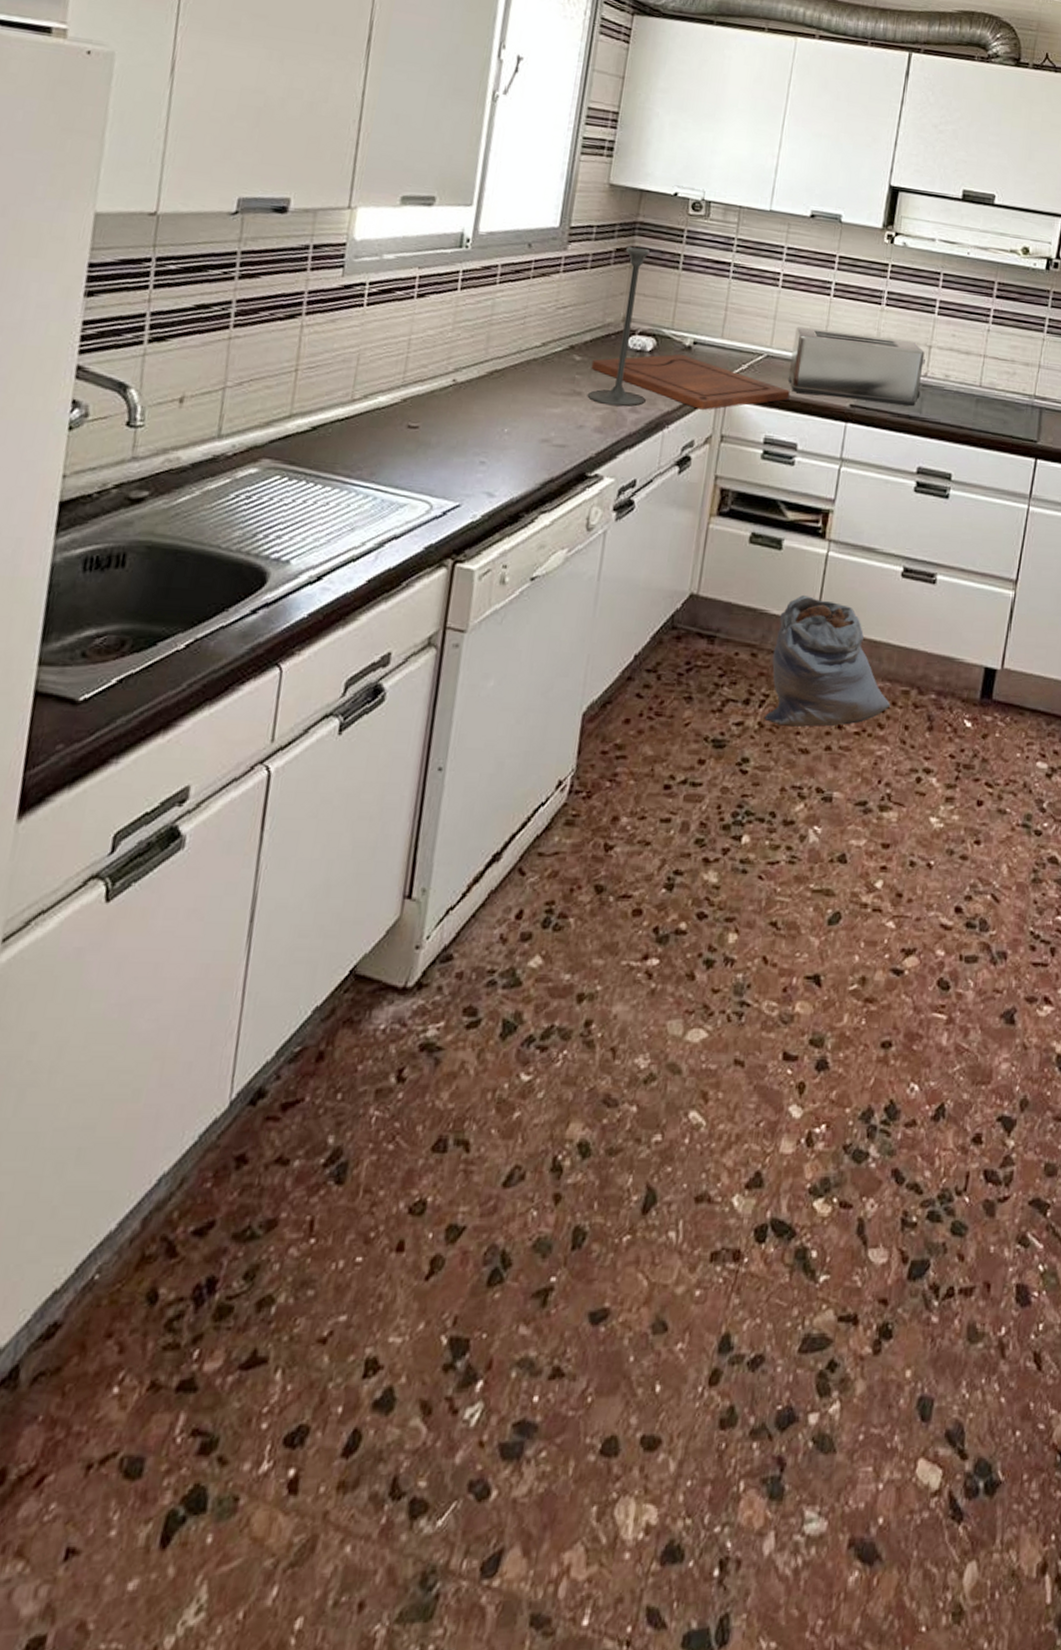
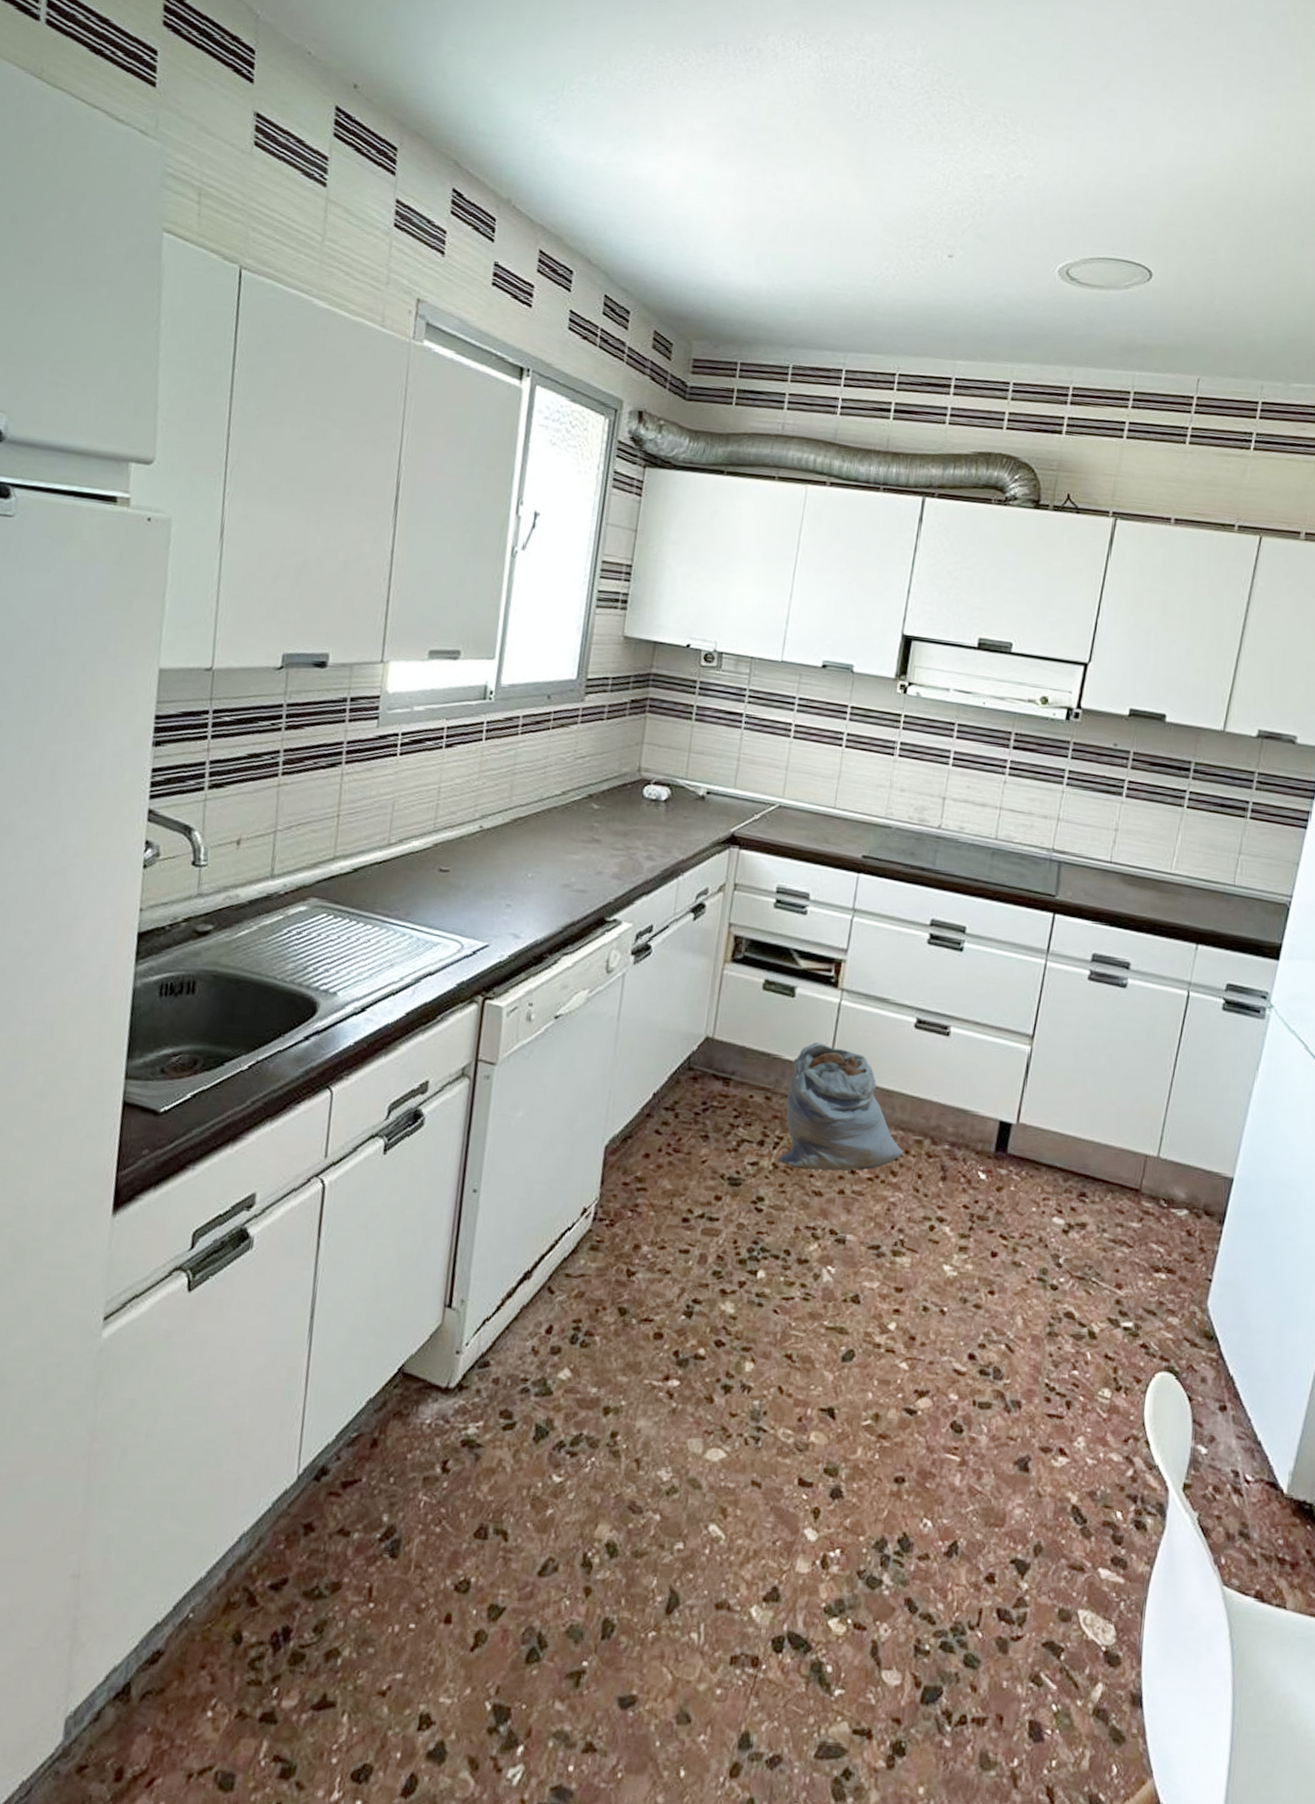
candlestick: present [587,246,650,408] -> none [605,698,664,855]
cutting board: present [591,353,790,411] -> none [608,803,802,860]
toaster: present [787,326,925,407] -> none [800,777,939,859]

